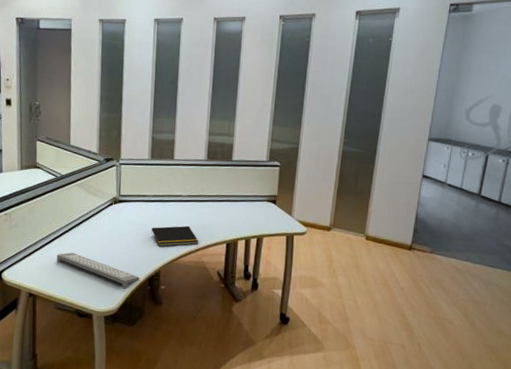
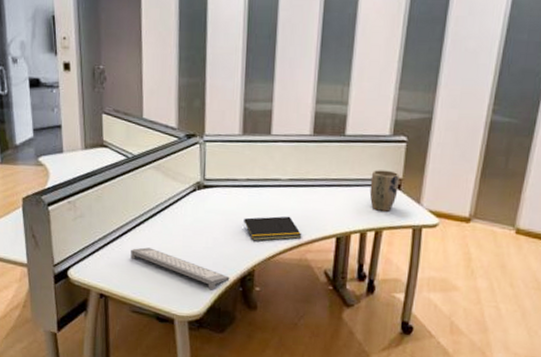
plant pot: none [252,188,275,222] -> present [369,170,400,211]

